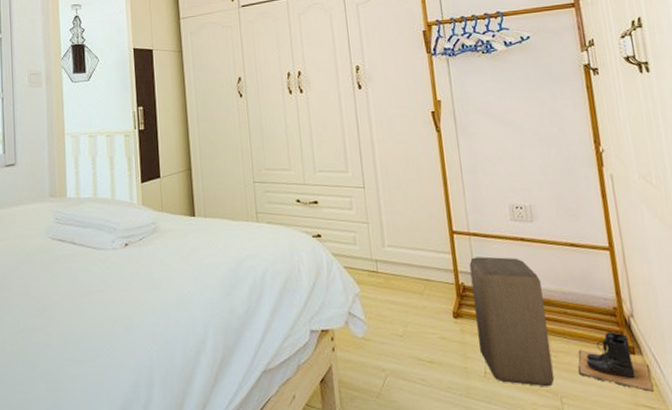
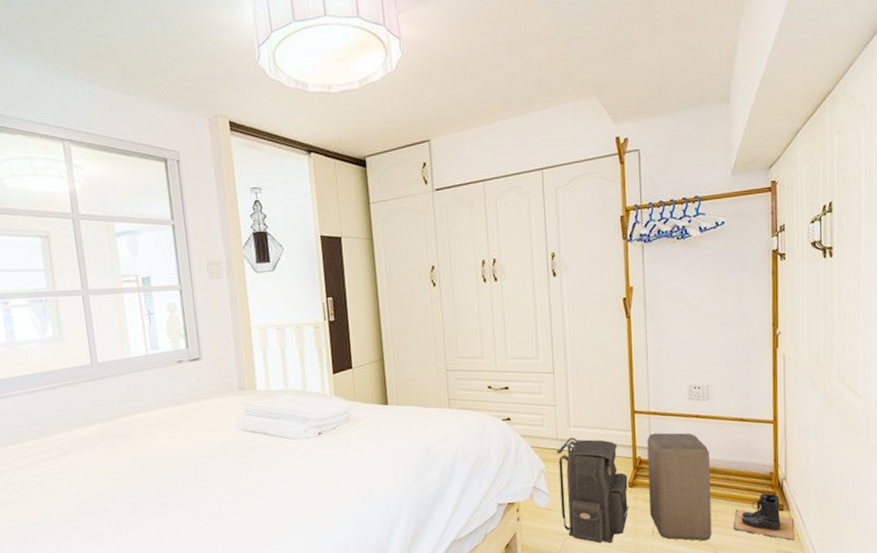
backpack: none [372,258,456,384] -> present [557,437,629,544]

